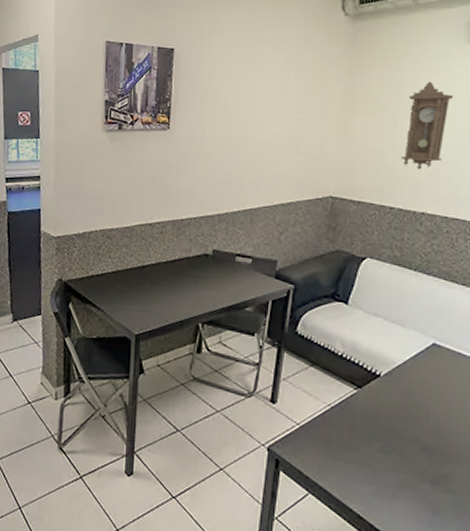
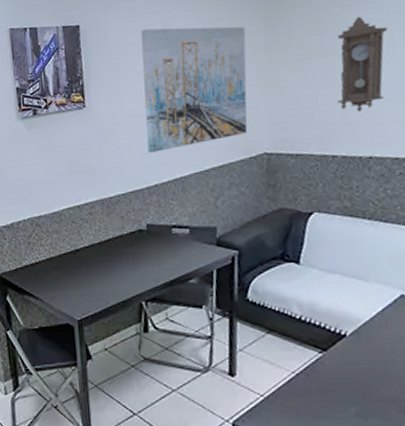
wall art: none [223,62,328,182] -> present [140,26,248,153]

